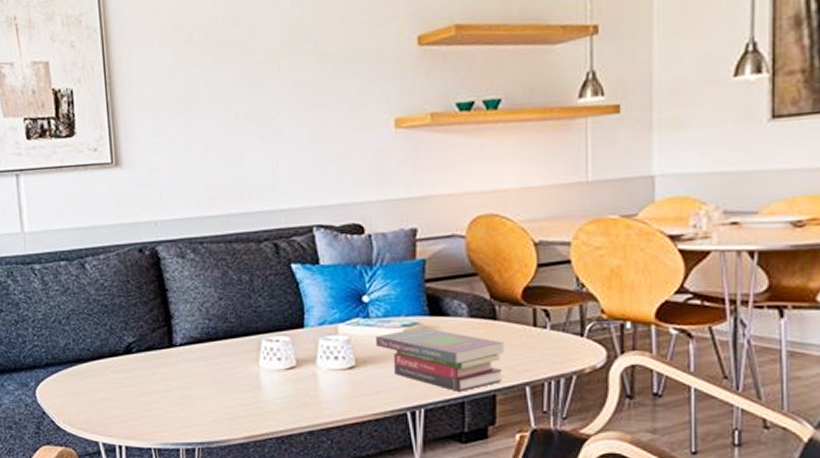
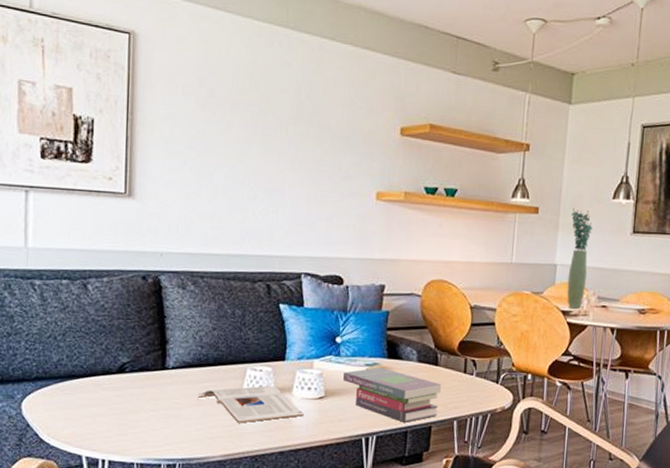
magazine: none [210,357,334,401] -> present [197,385,305,423]
vase: none [671,96,705,231] -> present [567,207,593,309]

